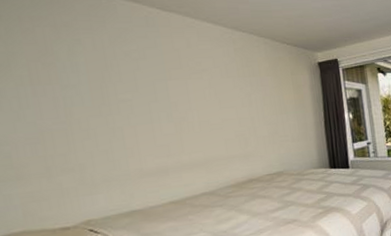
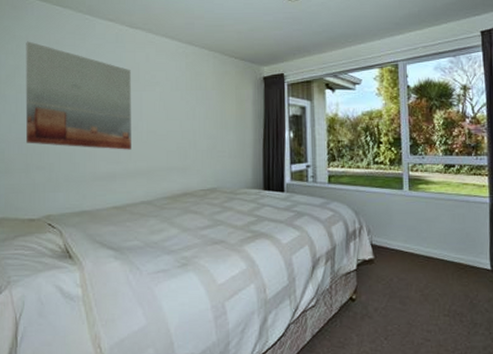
wall art: none [19,23,183,144] -> present [25,41,131,150]

